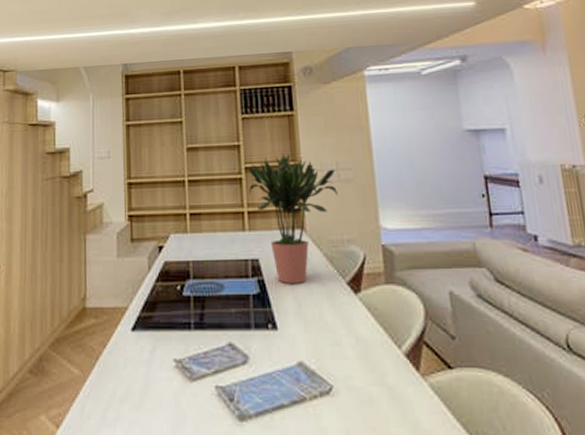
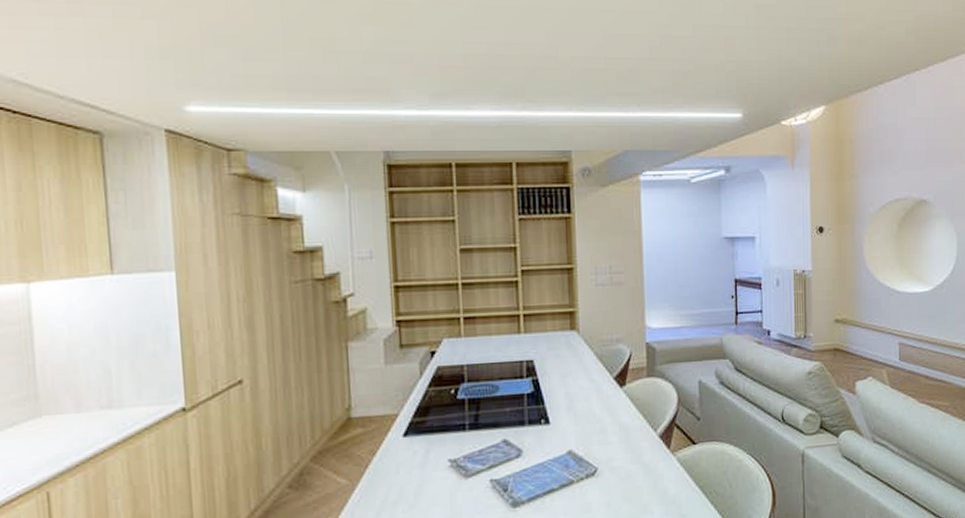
potted plant: present [247,153,338,283] -> none [523,256,610,382]

